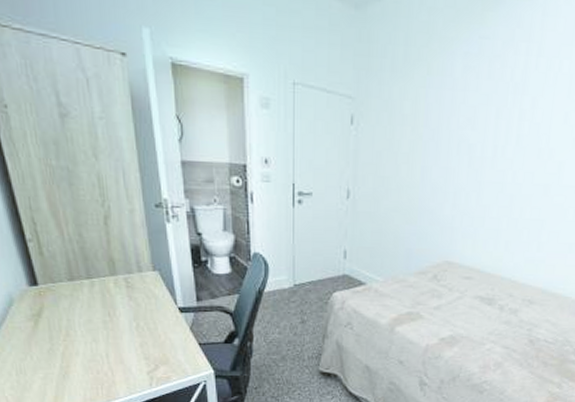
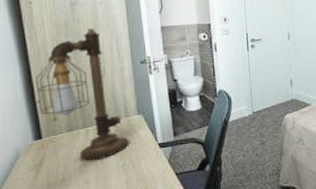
desk lamp: none [23,152,143,317] -> present [36,28,129,161]

